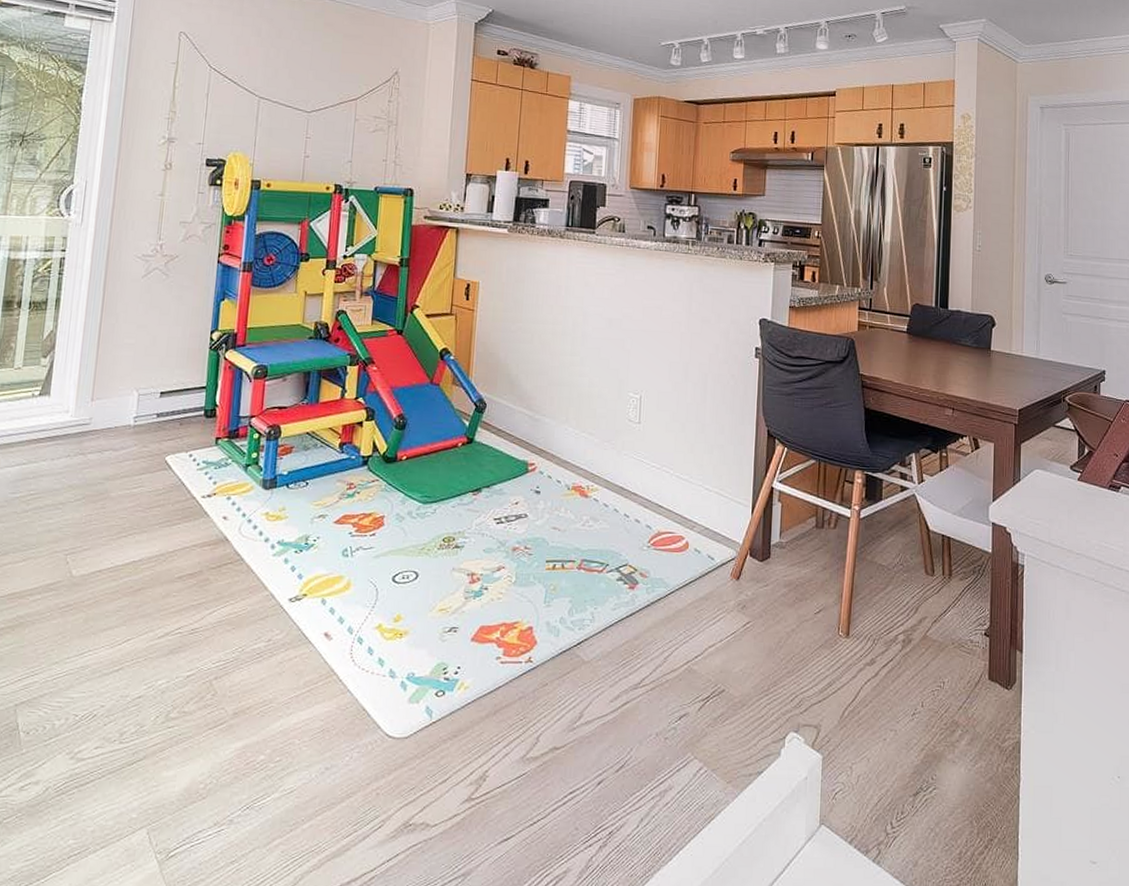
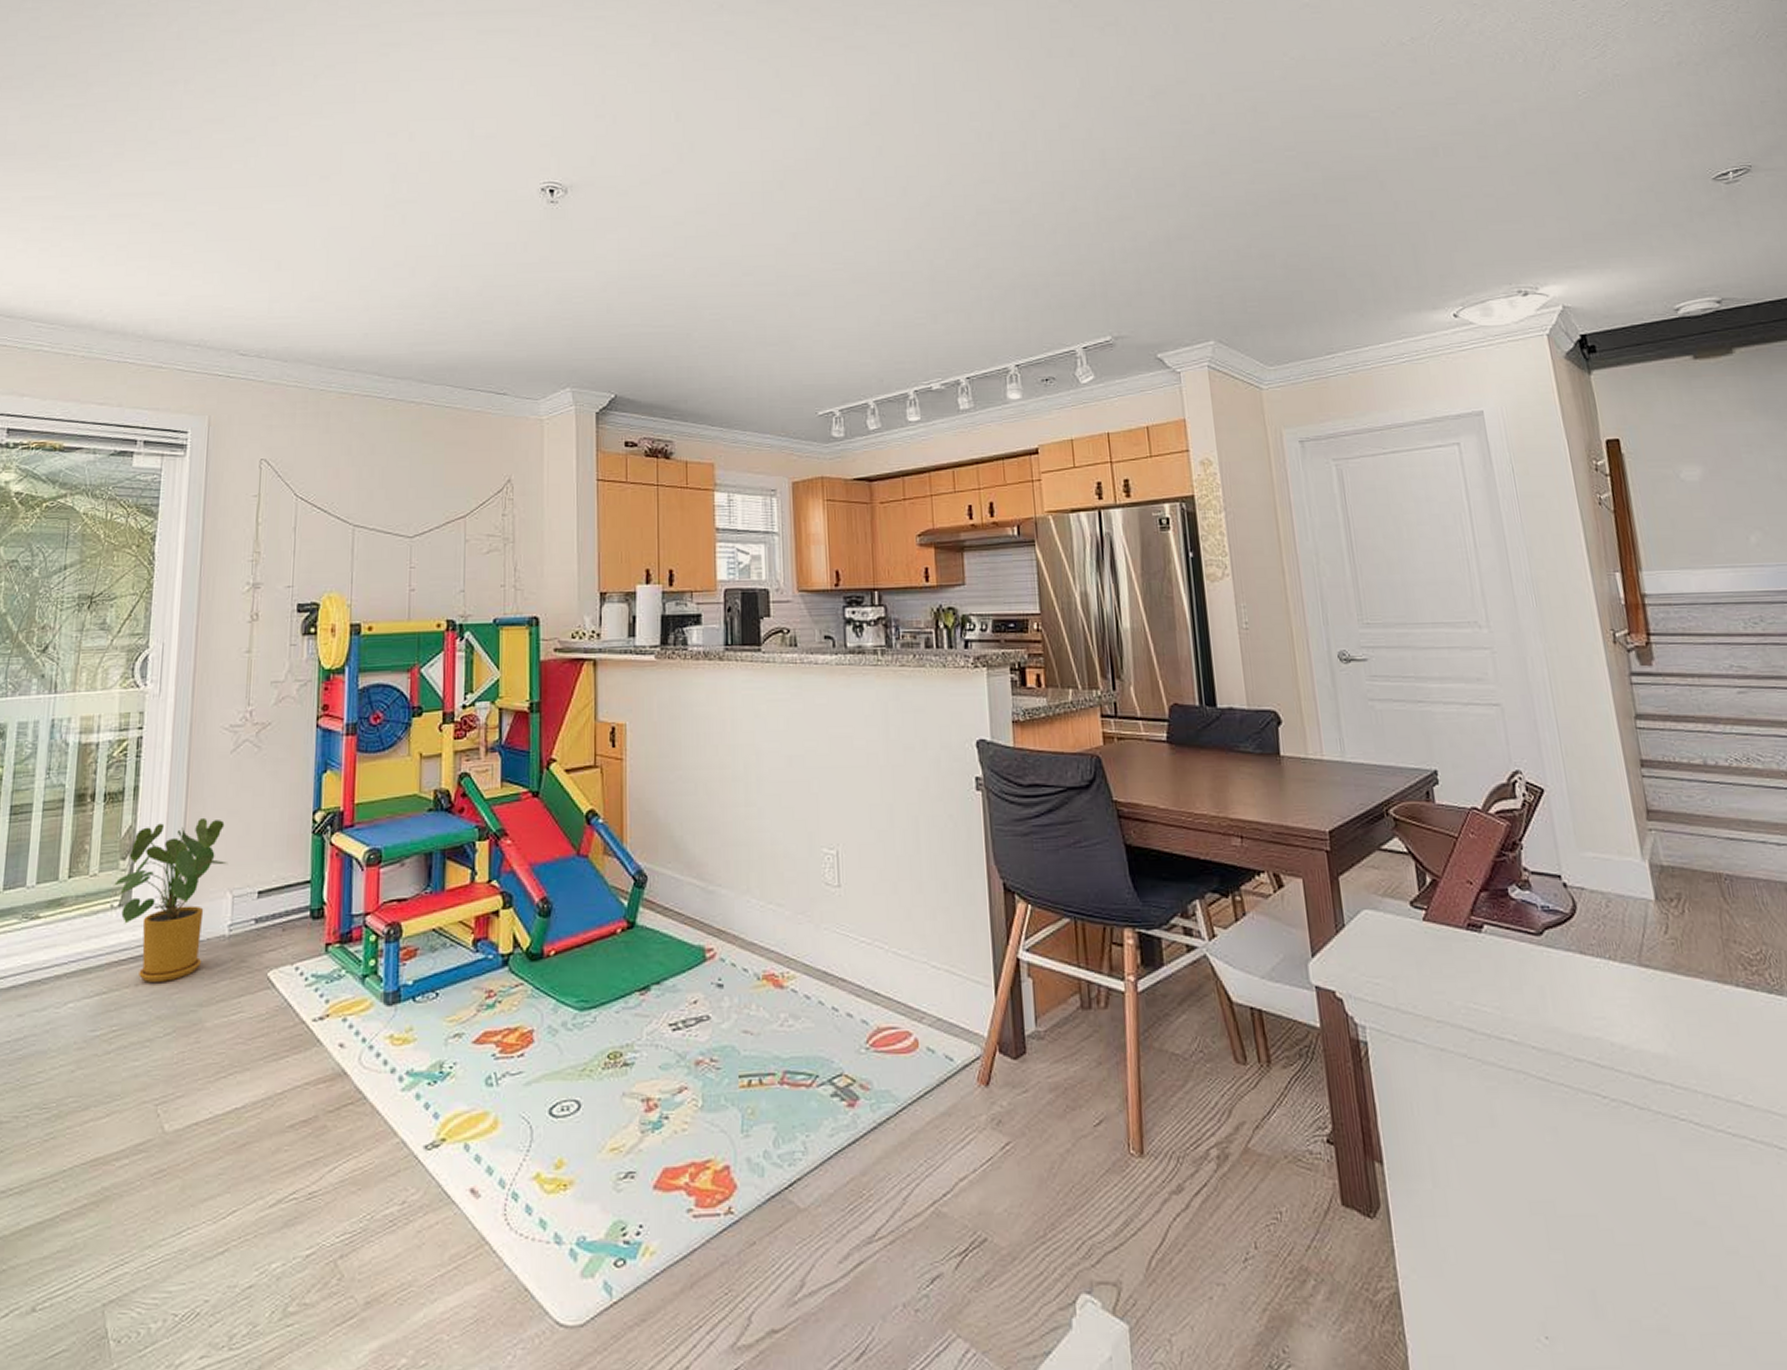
house plant: none [34,328,136,458] -> present [113,817,228,982]

